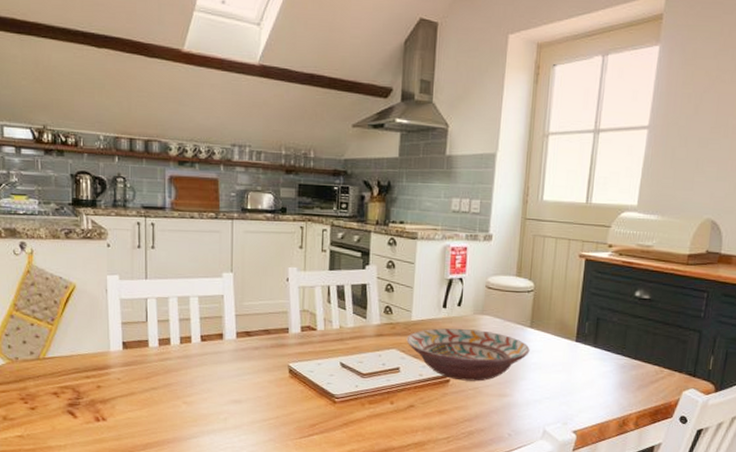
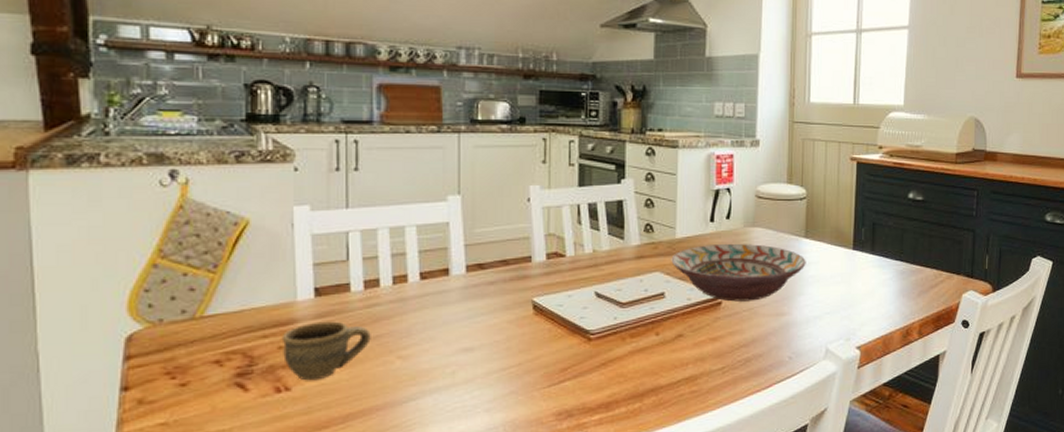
cup: none [99,369,164,415] -> present [281,321,371,381]

